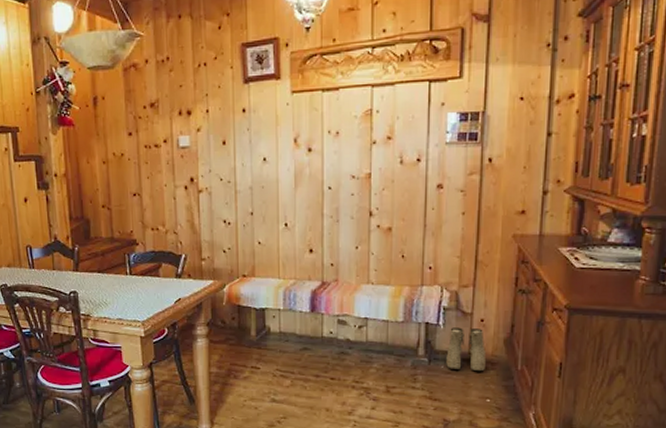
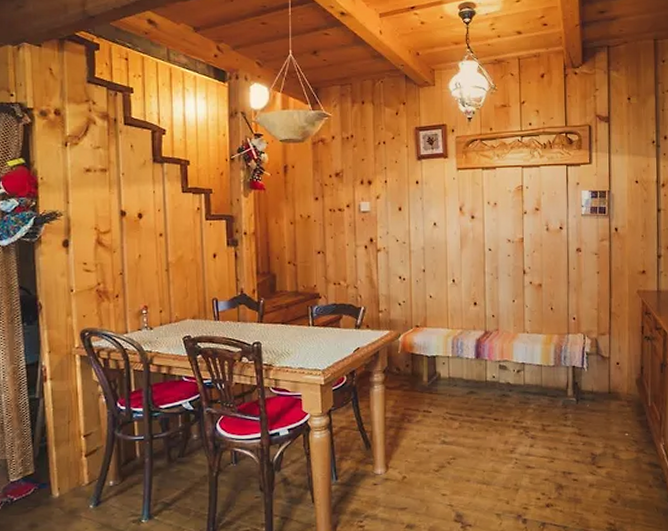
boots: present [446,327,486,372] -> none [591,370,623,409]

